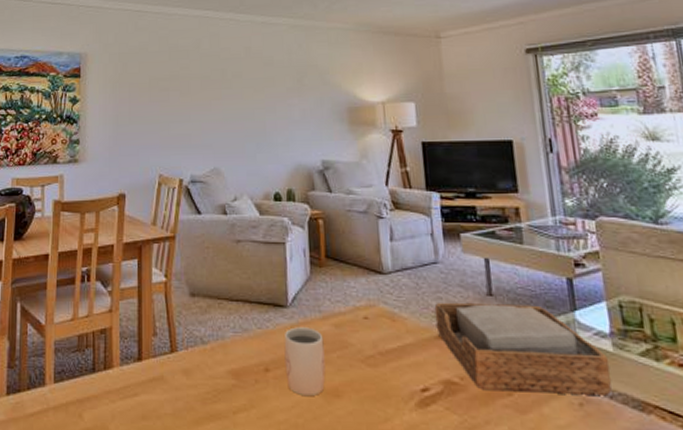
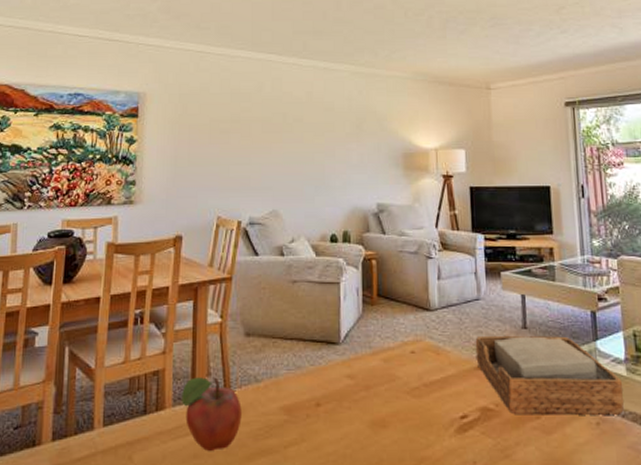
fruit: none [129,337,189,413] -> present [182,377,242,451]
mug: present [284,327,326,396] -> none [335,363,374,427]

